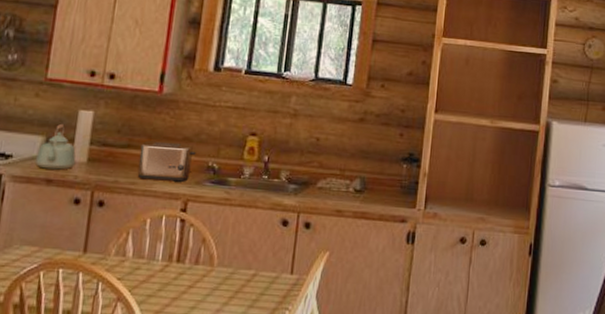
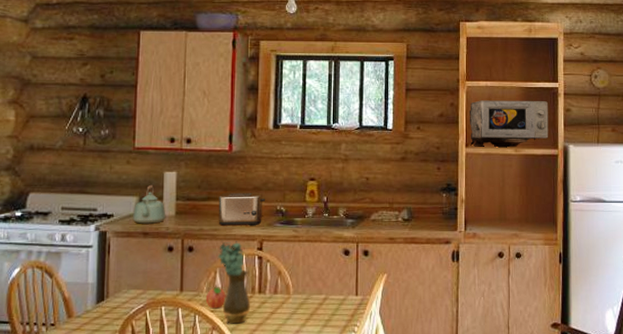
fruit: none [112,248,138,277] -> present [205,285,226,309]
vase: none [131,196,167,296] -> present [217,240,250,324]
microwave: none [440,60,533,119] -> present [469,100,549,148]

